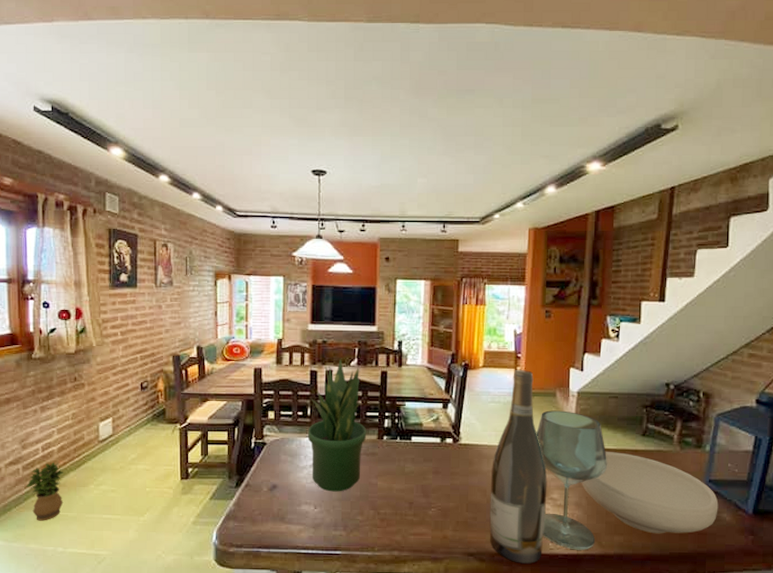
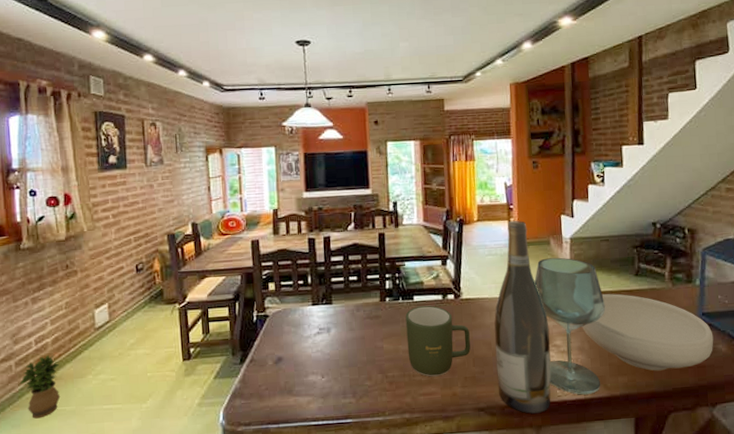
planter: present [307,359,367,492] -> none [309,224,369,359]
mug: none [401,448,465,518] -> present [405,306,471,377]

